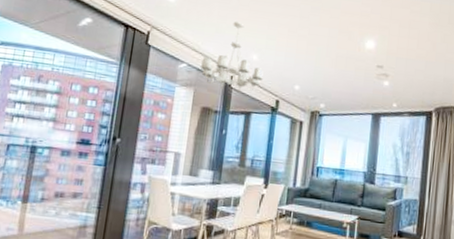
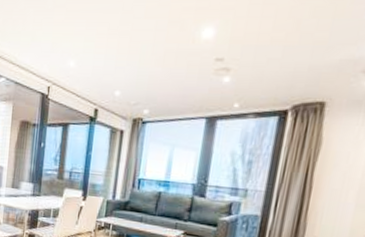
chandelier: present [200,22,264,92] -> none [17,27,81,103]

